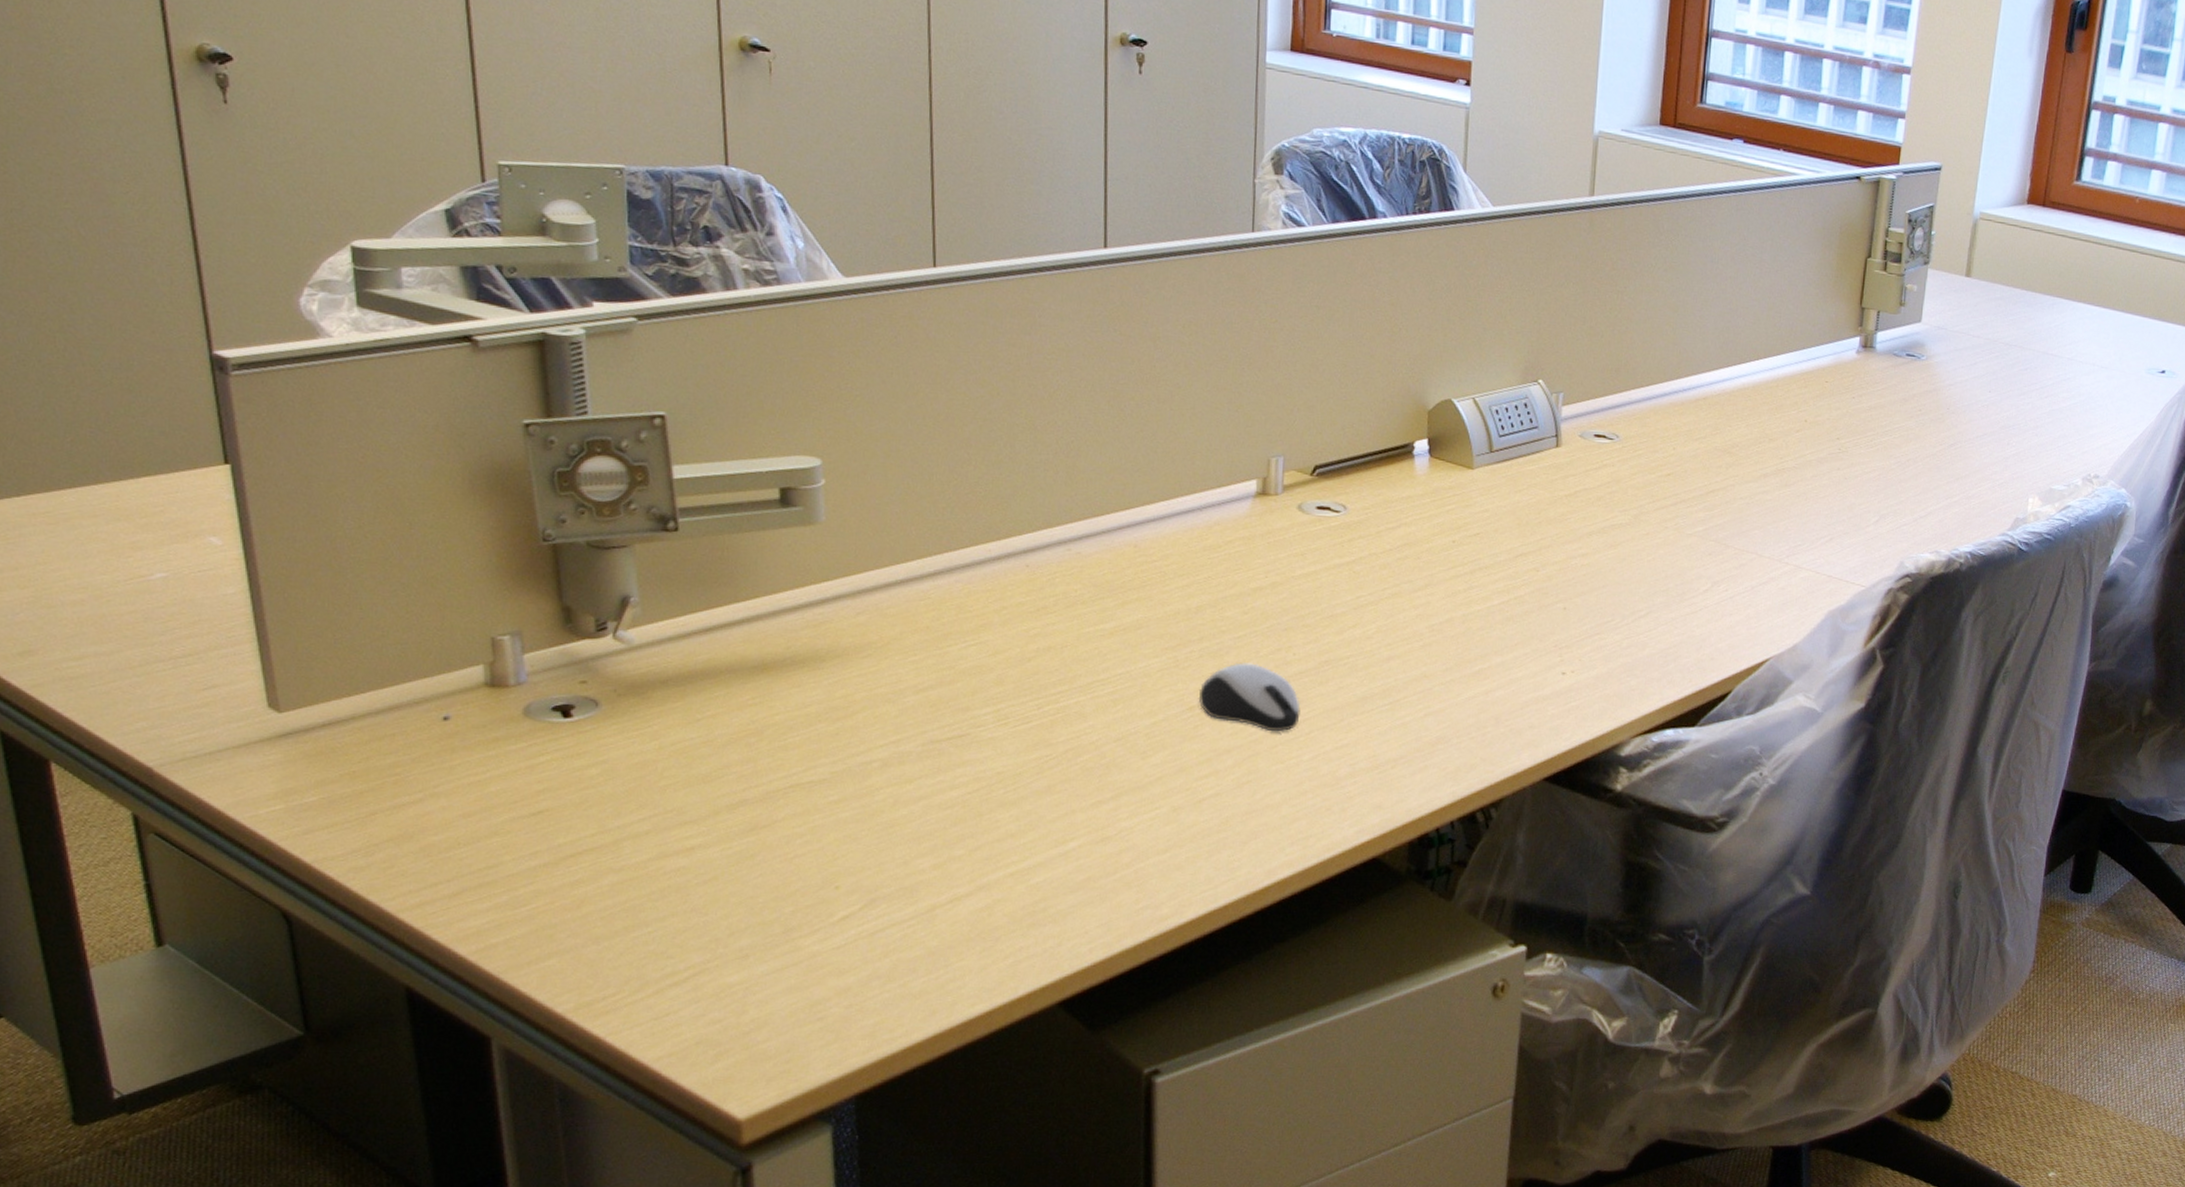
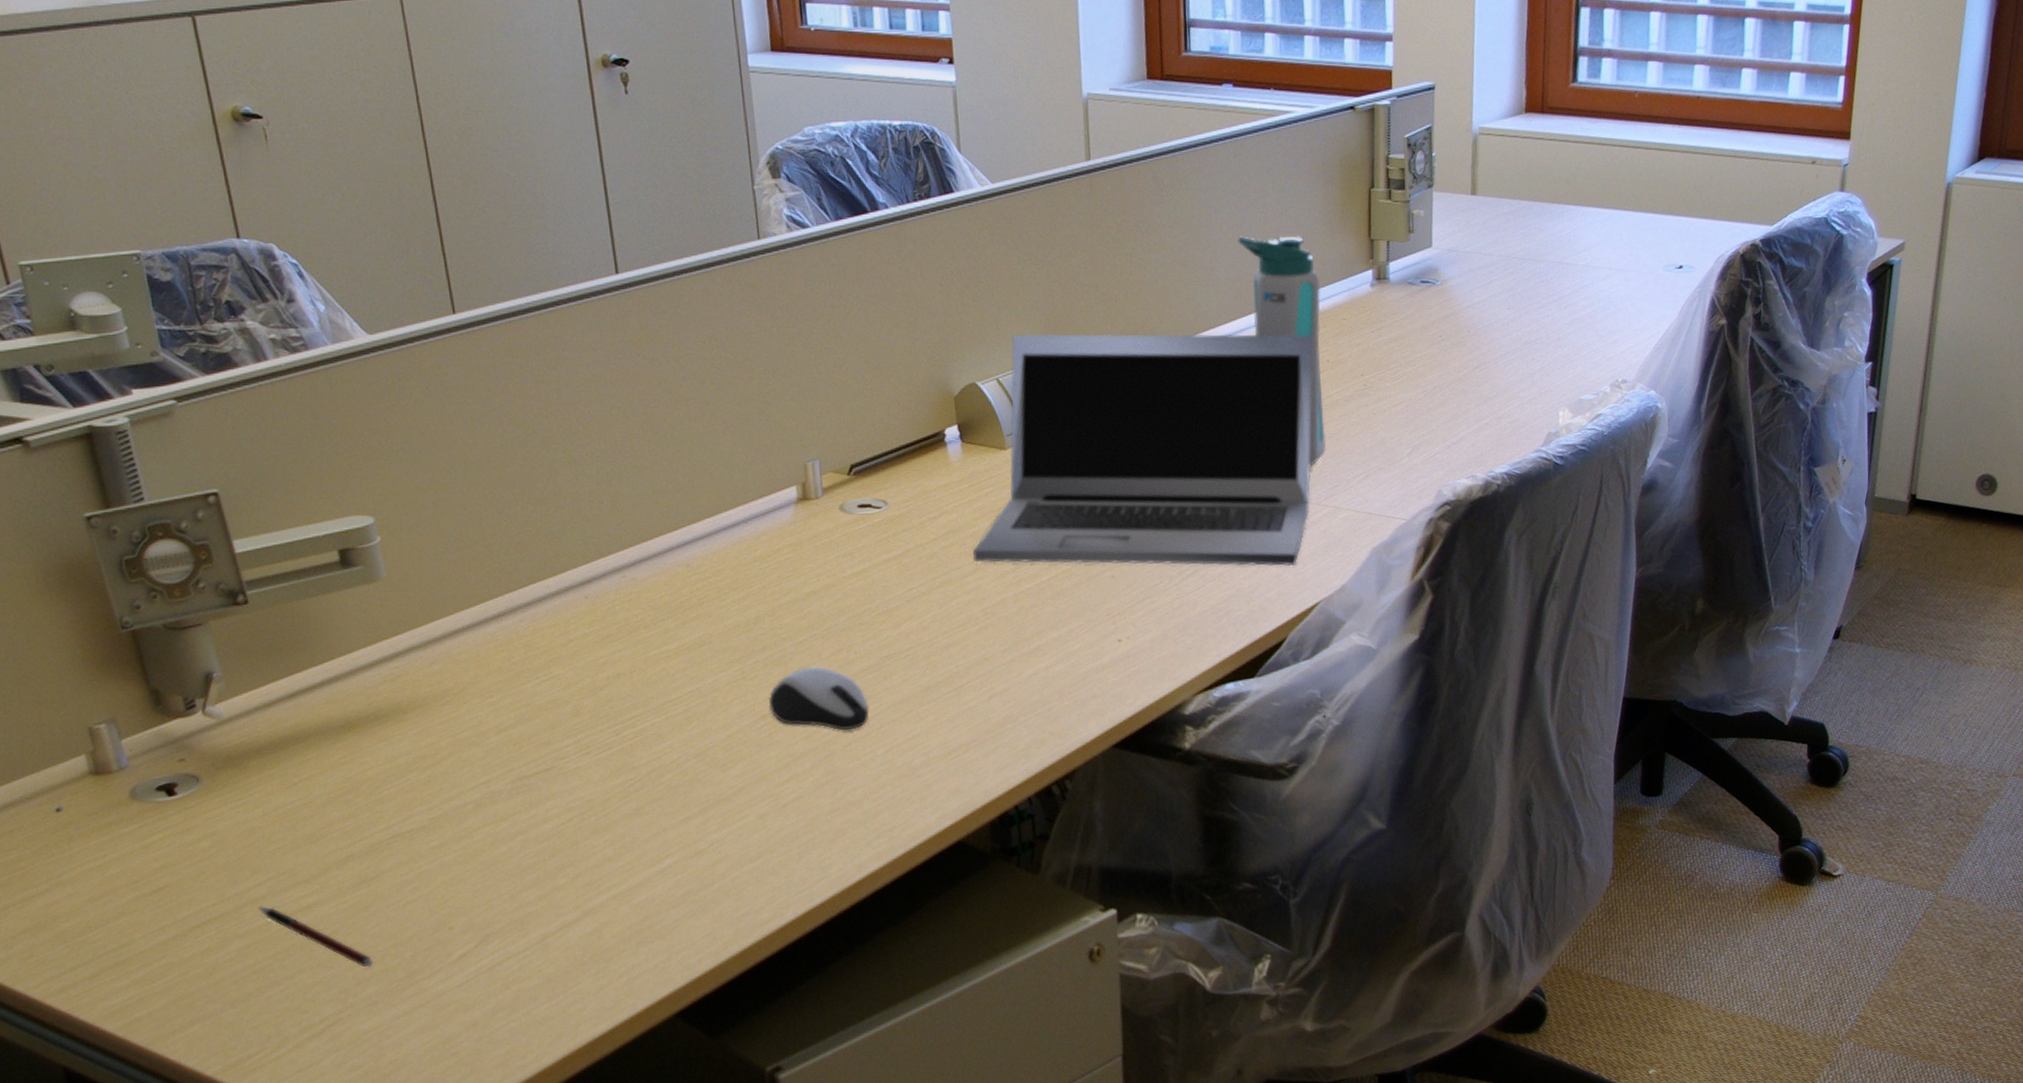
pen: none [638,841,751,918] -> present [258,905,374,967]
laptop: none [1425,355,1792,619] -> present [972,333,1313,566]
water bottle: none [1730,288,1807,524] -> present [1238,235,1327,467]

